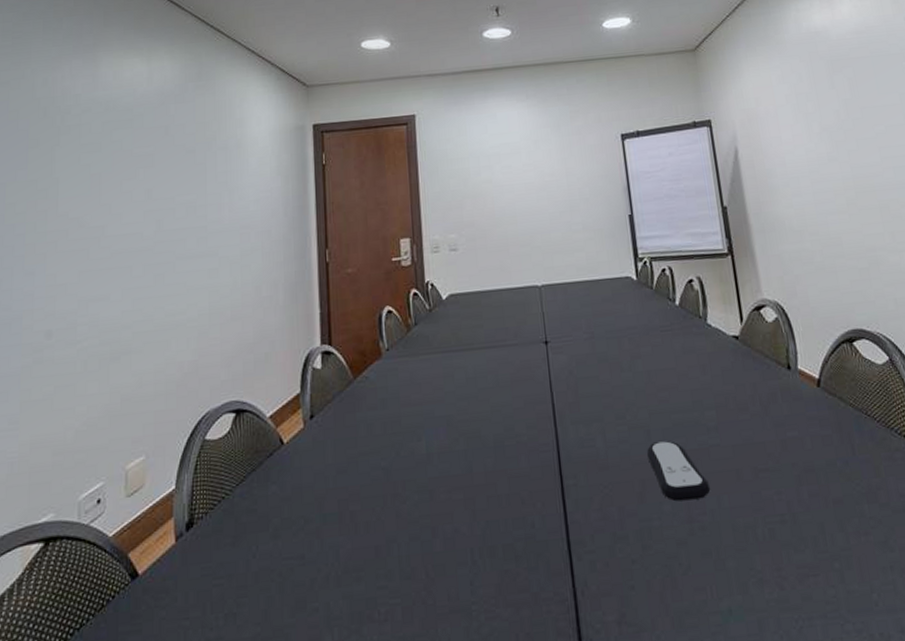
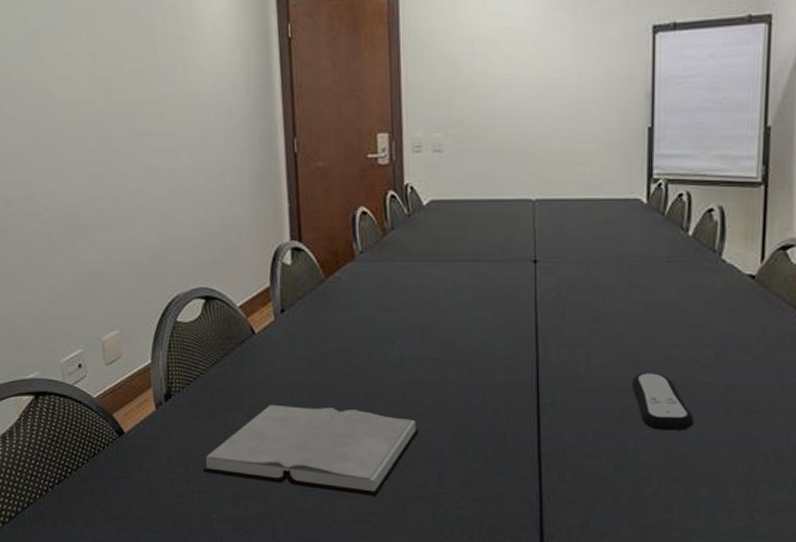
hardback book: none [222,516,448,617] -> present [203,404,418,496]

